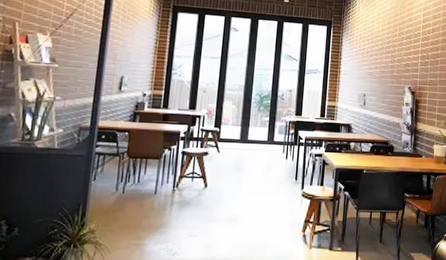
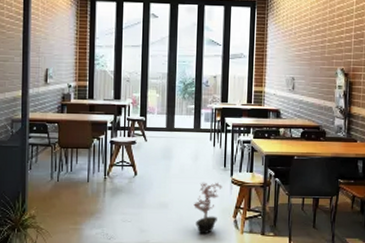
potted plant: none [263,195,293,250] -> present [194,182,222,234]

